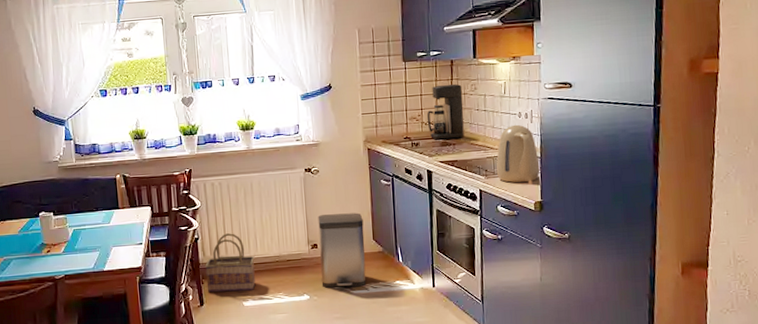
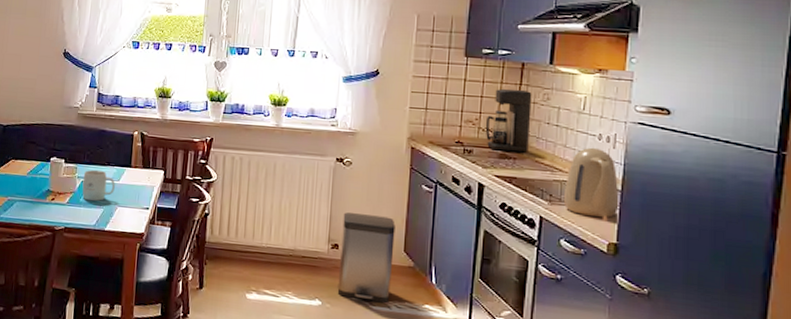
mug: none [74,216,107,247] -> present [82,169,115,202]
basket: present [205,233,256,293] -> none [209,214,267,283]

